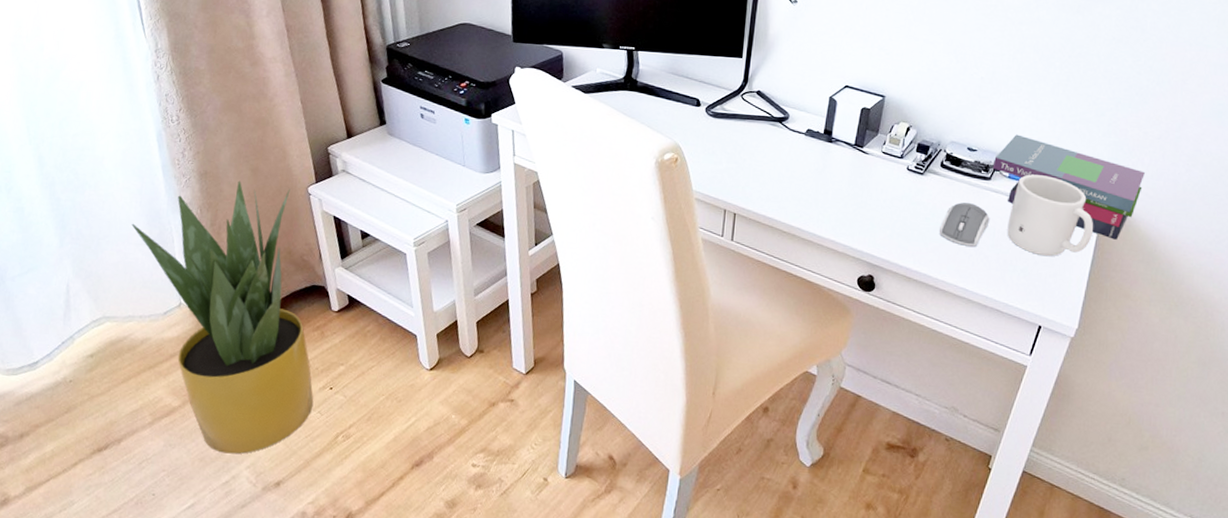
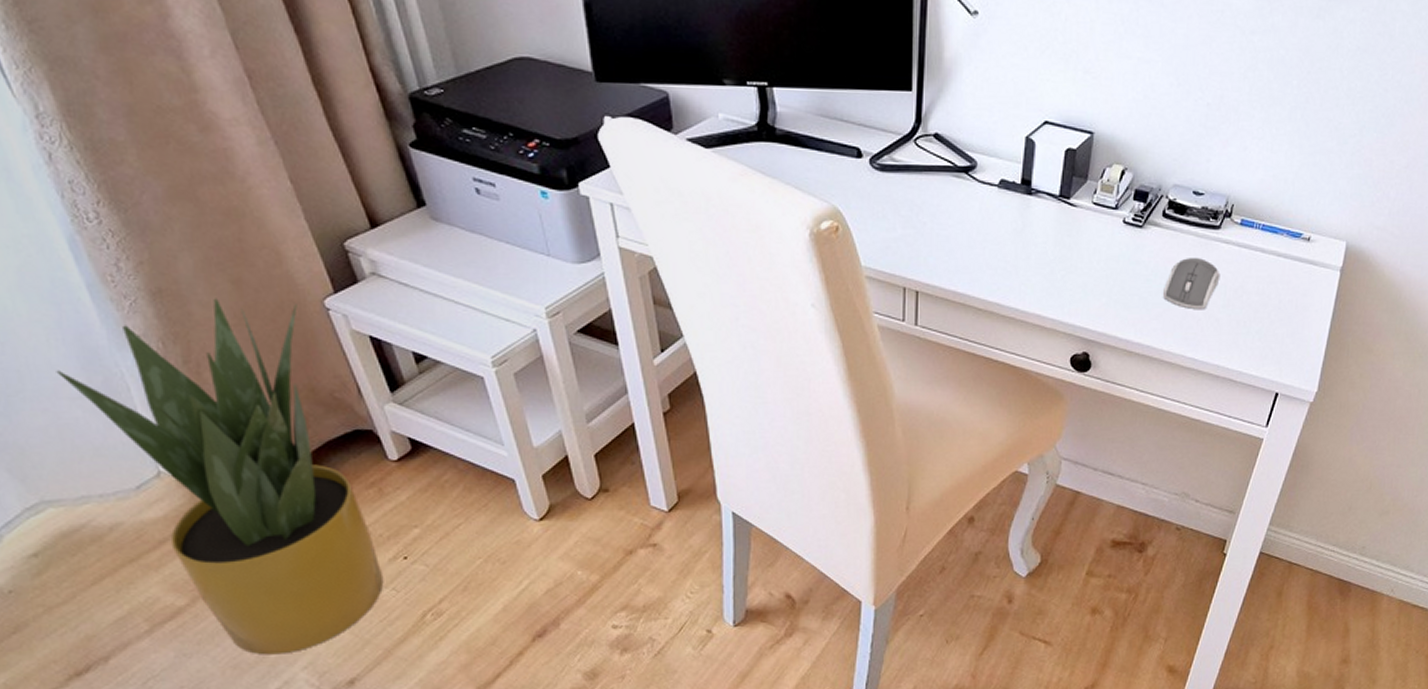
books: present [992,134,1145,240] -> none [1222,172,1390,288]
mug: present [1007,174,1094,257] -> none [1239,219,1335,314]

